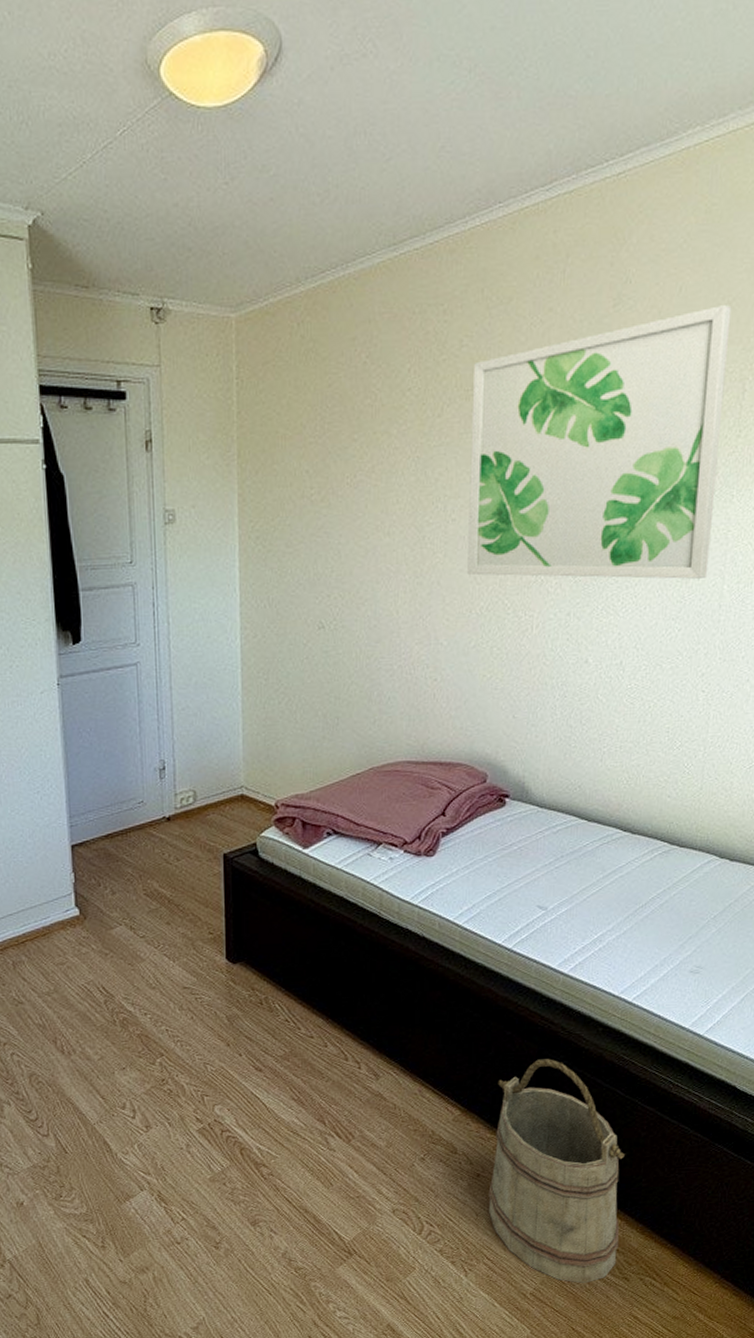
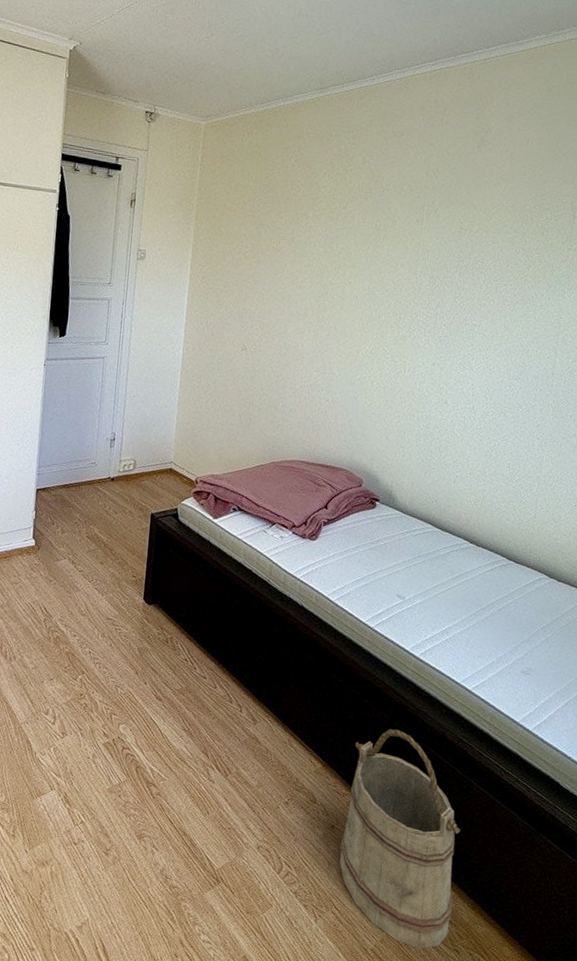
wall art: present [467,305,732,579] -> none [358,155,566,351]

